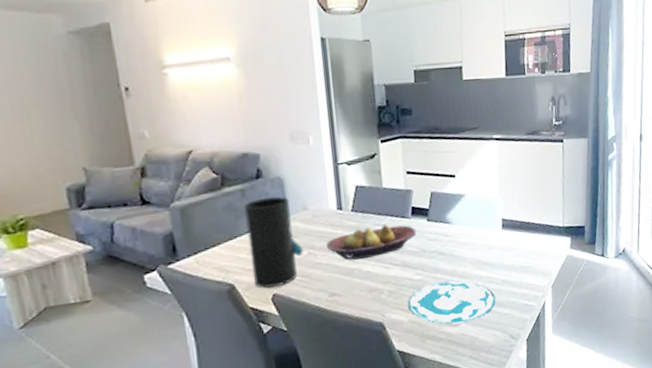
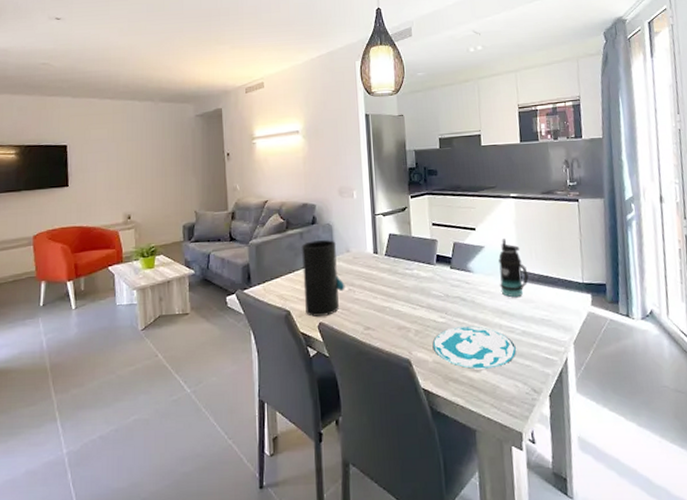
fruit bowl: present [325,224,417,261] -> none [363,269,441,299]
bottle: none [480,185,510,247] -> present [498,238,529,298]

